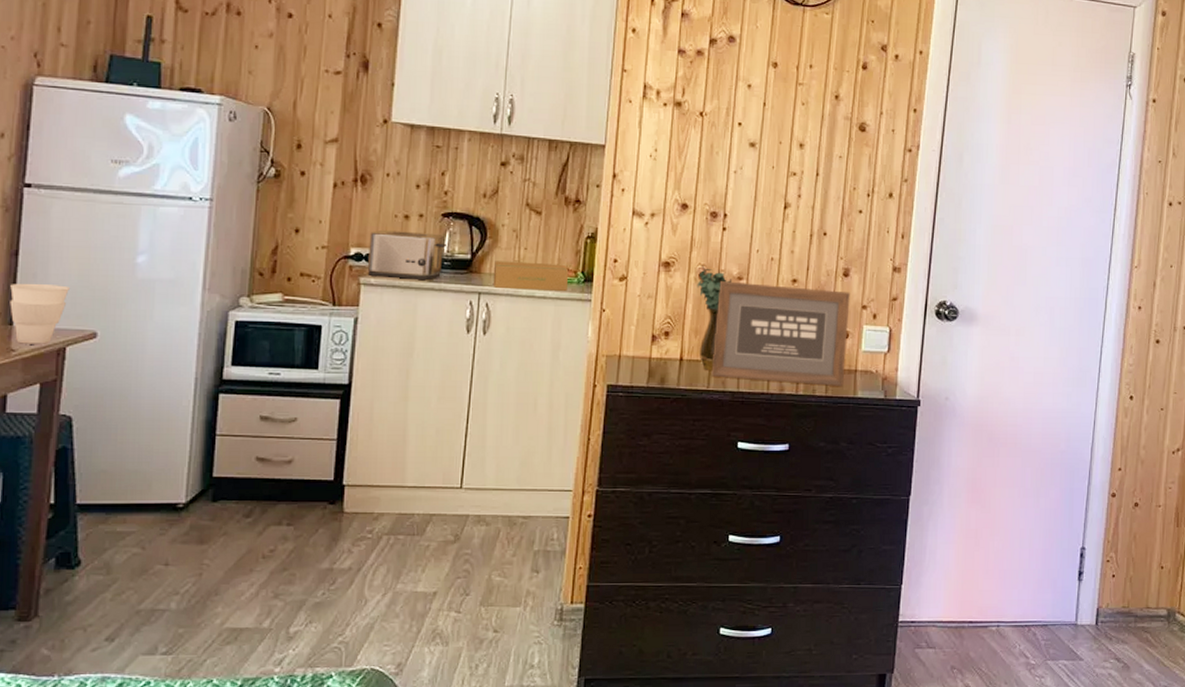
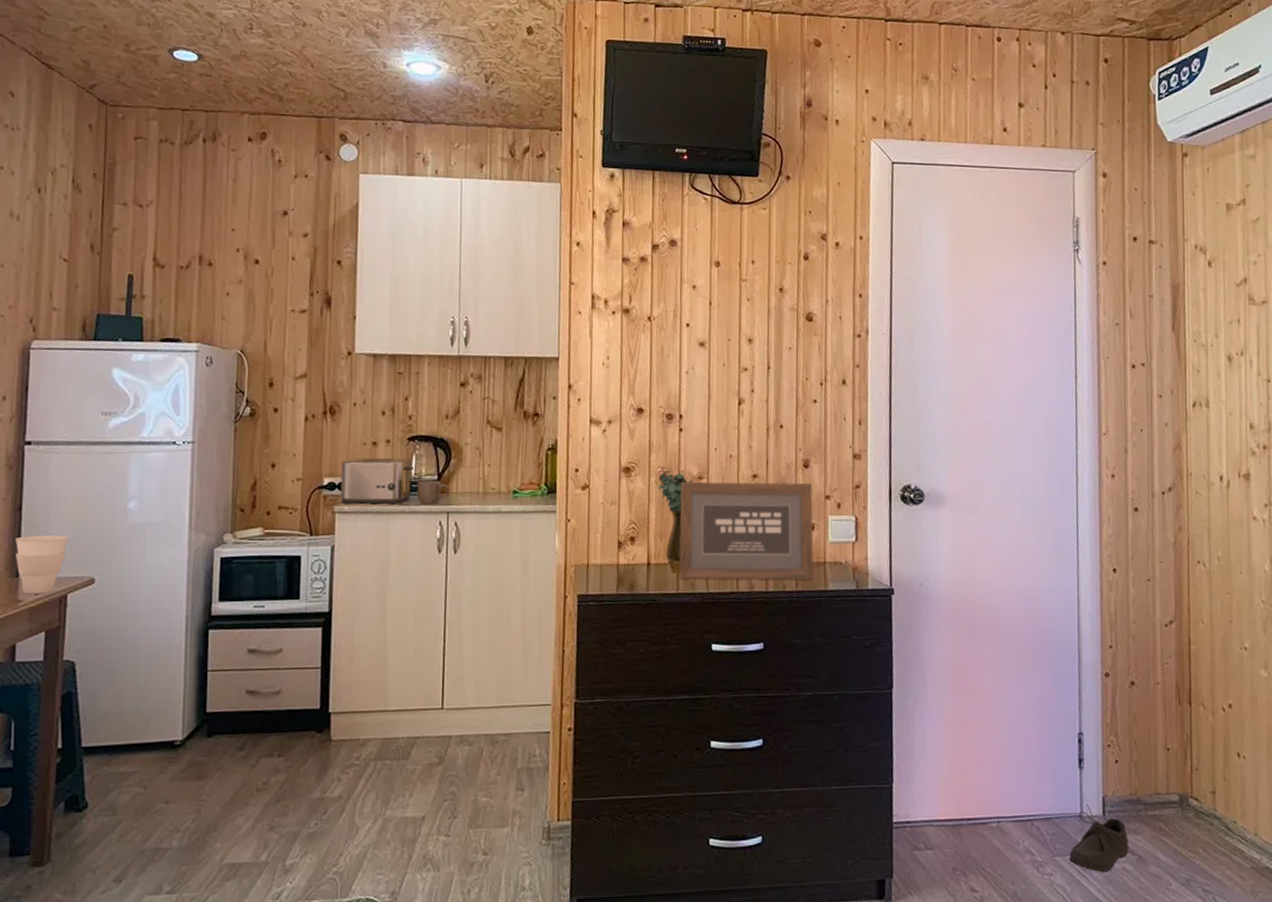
mug: none [448,258,483,284] -> present [417,480,450,506]
box: present [493,261,569,292] -> none [460,477,533,507]
arctic: none [1060,613,1117,677] -> present [1068,804,1129,873]

